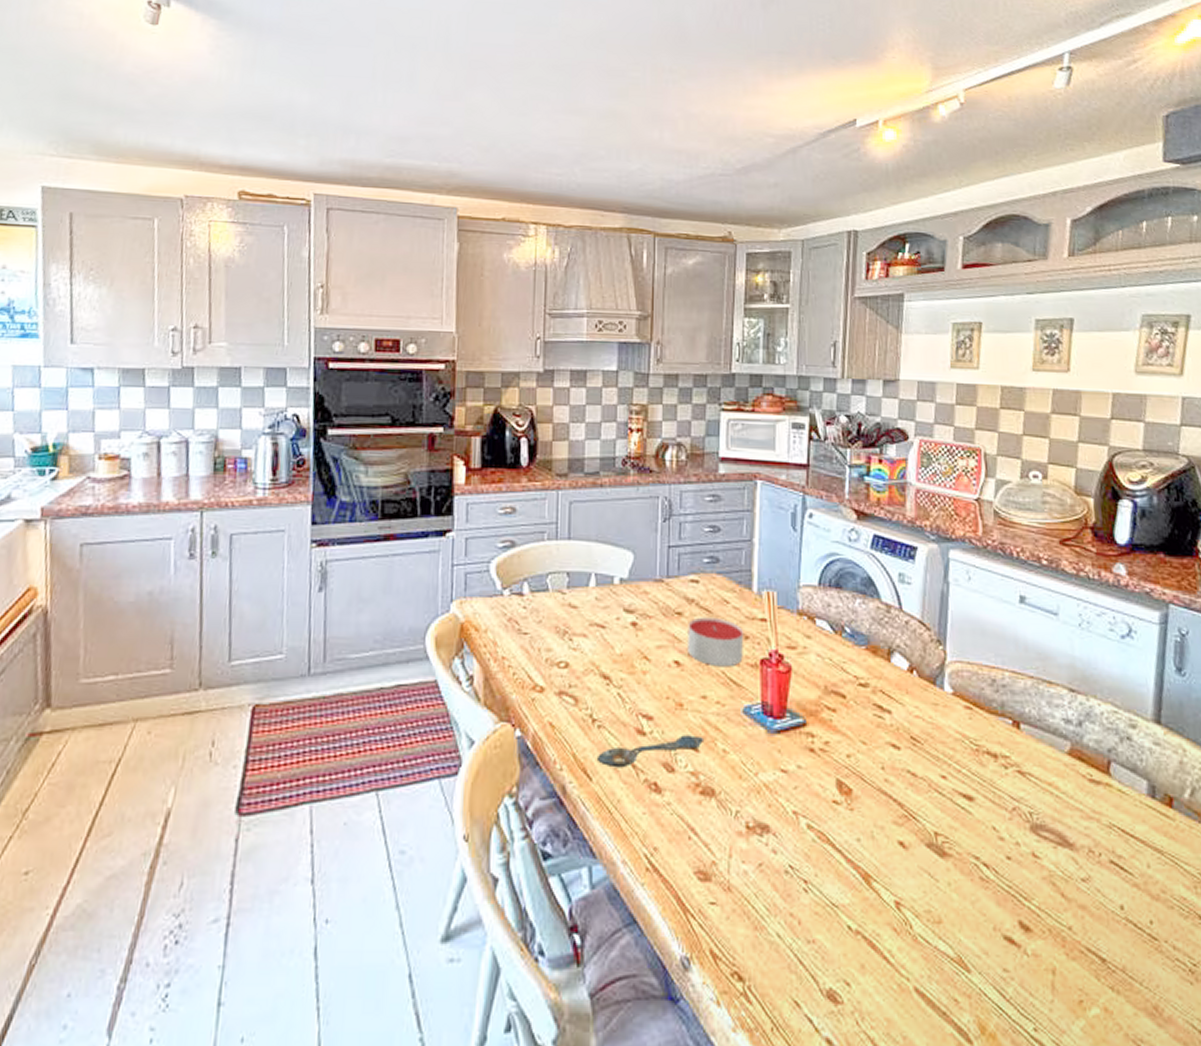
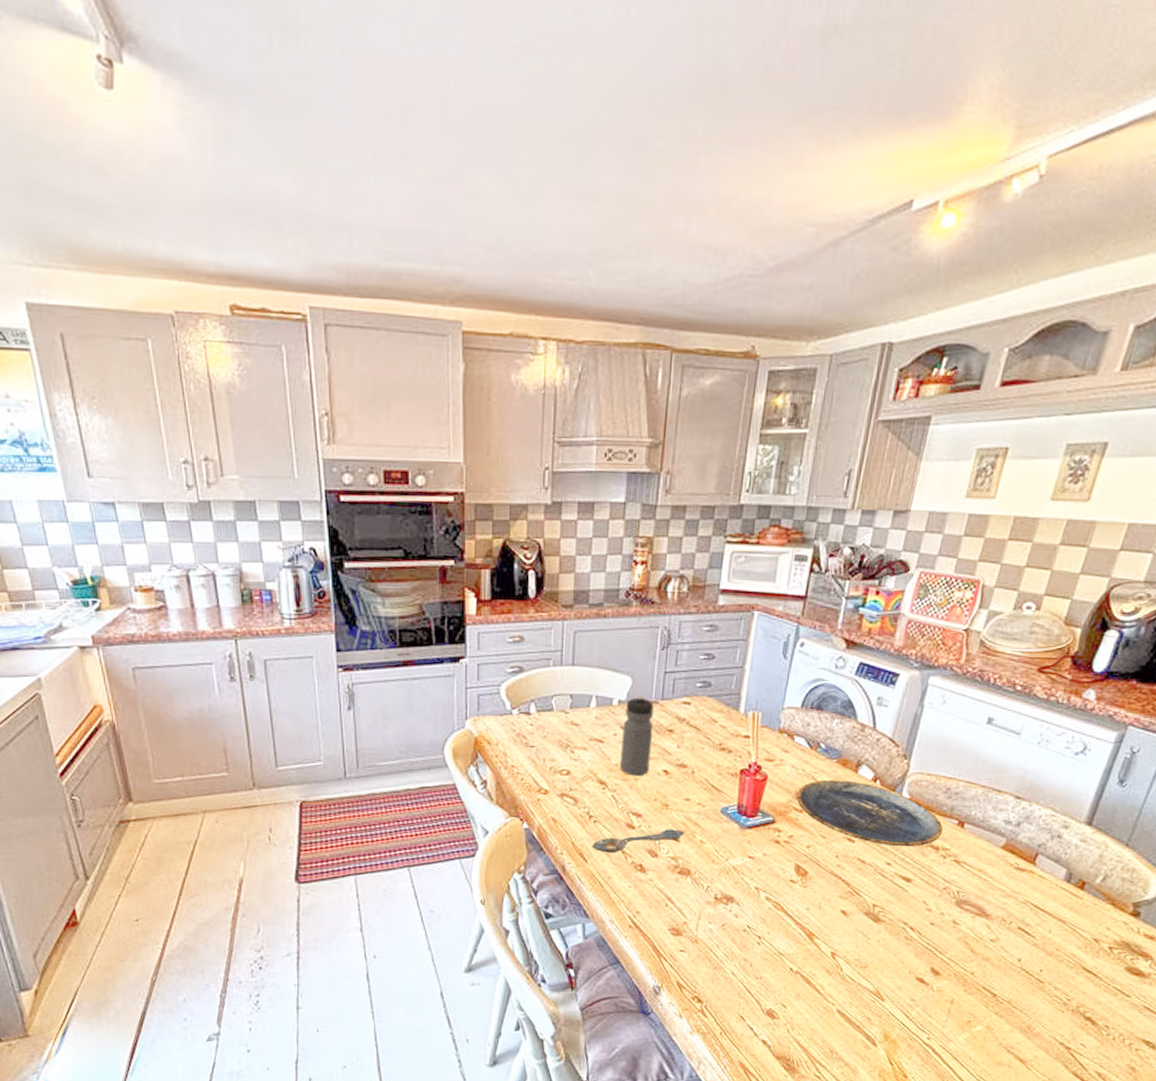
water bottle: none [624,571,660,669] -> present [619,694,654,776]
candle: present [688,617,744,667] -> none [676,734,728,776]
plate: none [826,670,997,753] -> present [796,779,943,846]

